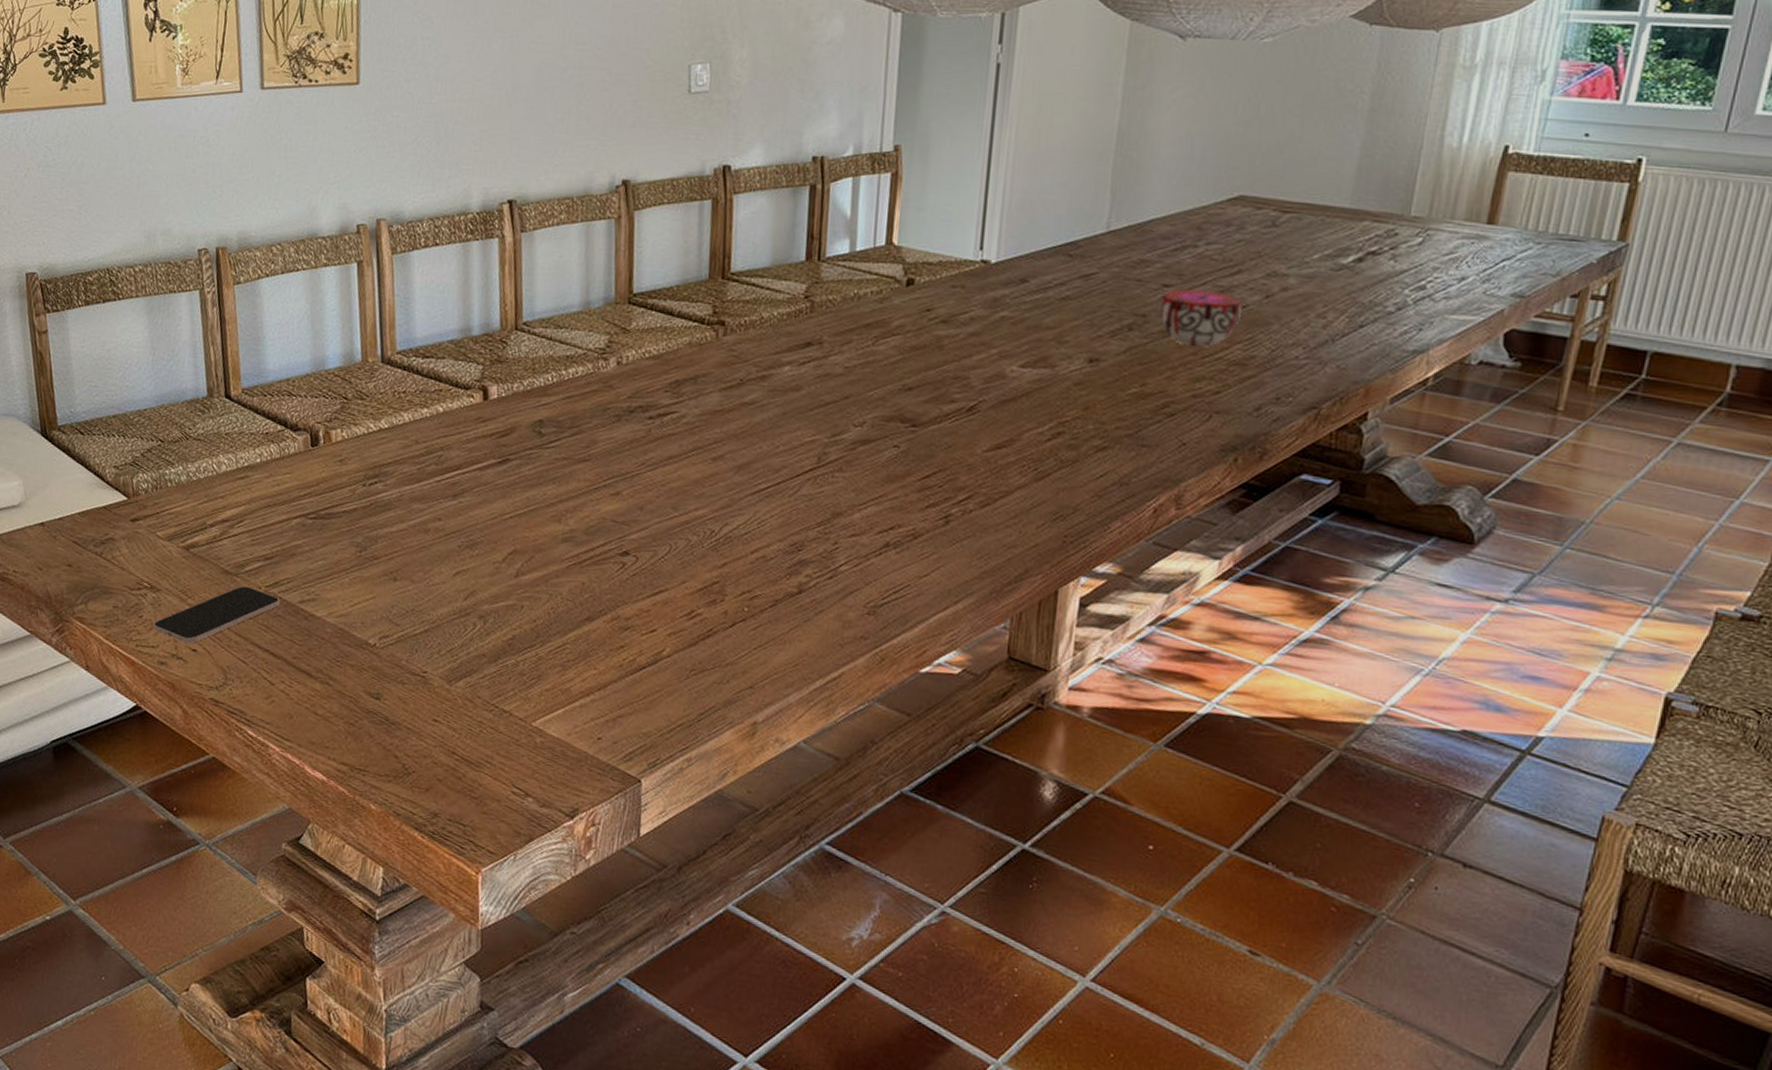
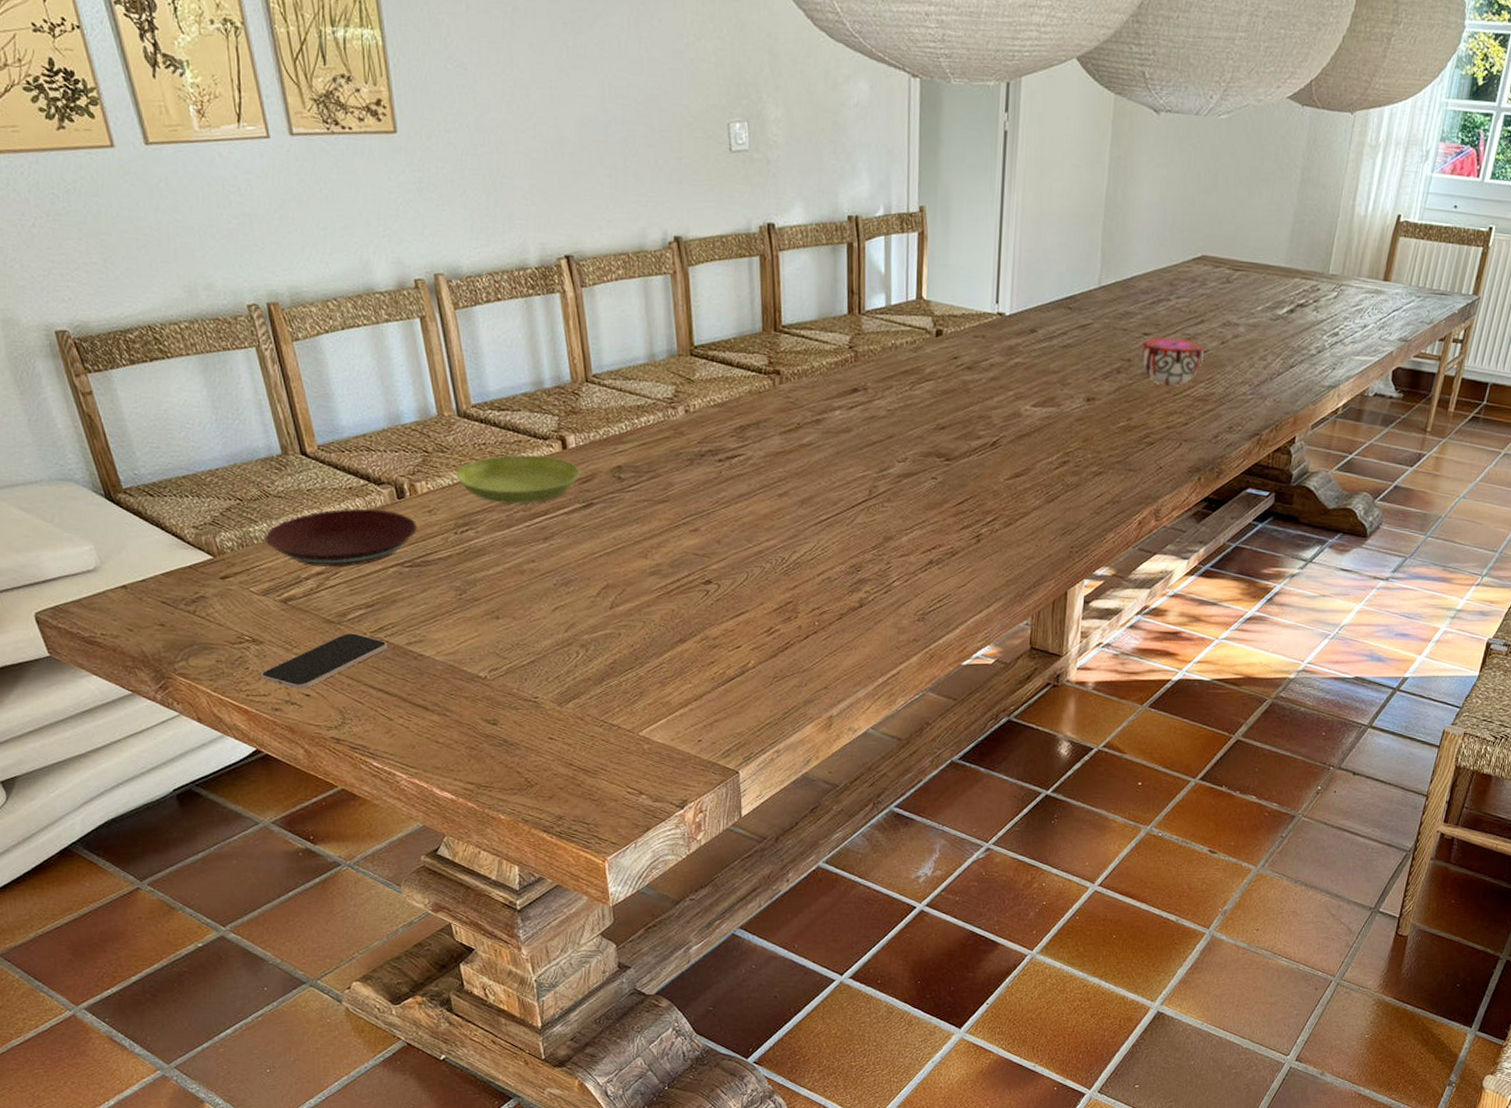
plate: none [178,454,326,515] -> present [265,508,417,568]
saucer: none [372,404,499,457] -> present [456,454,580,504]

